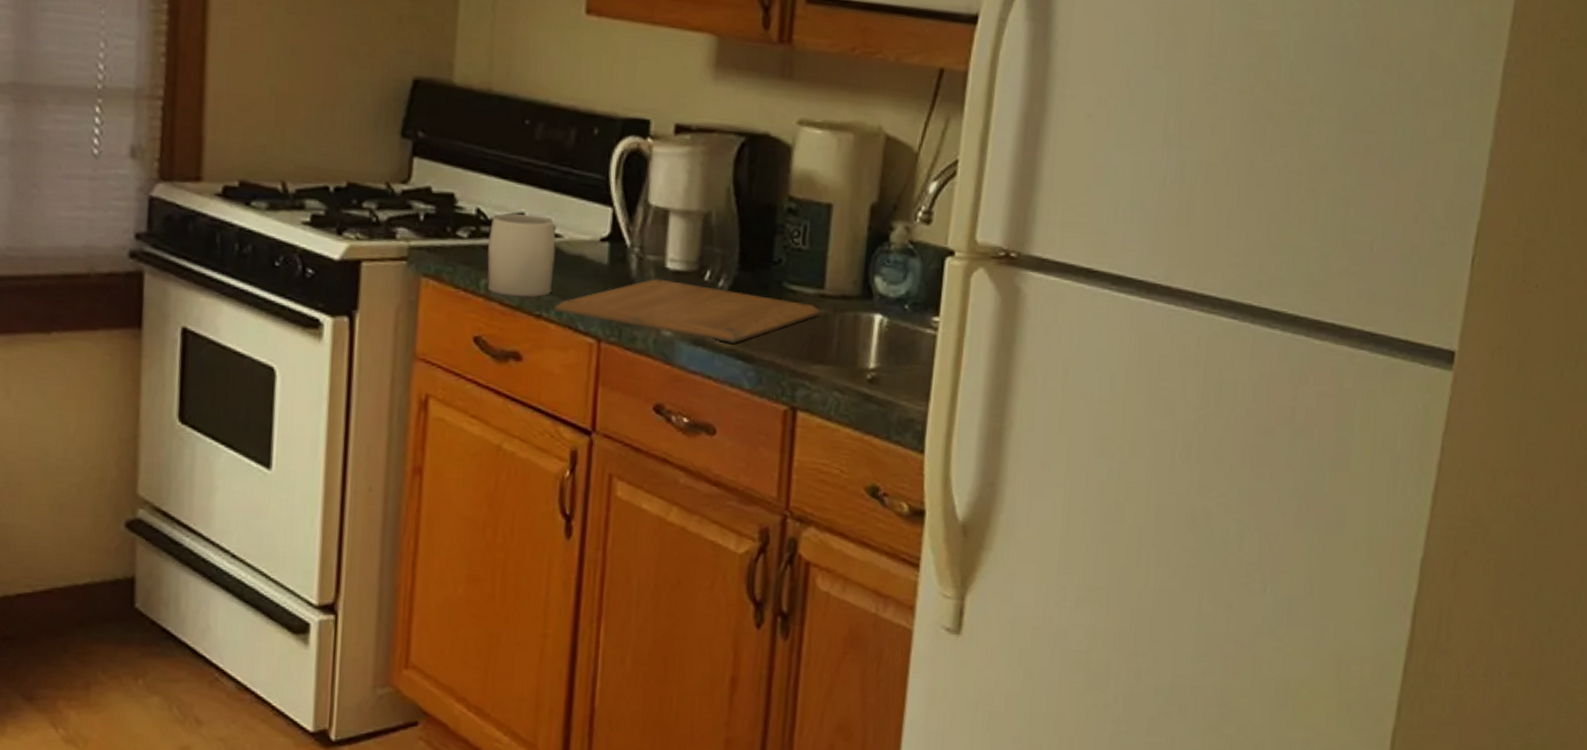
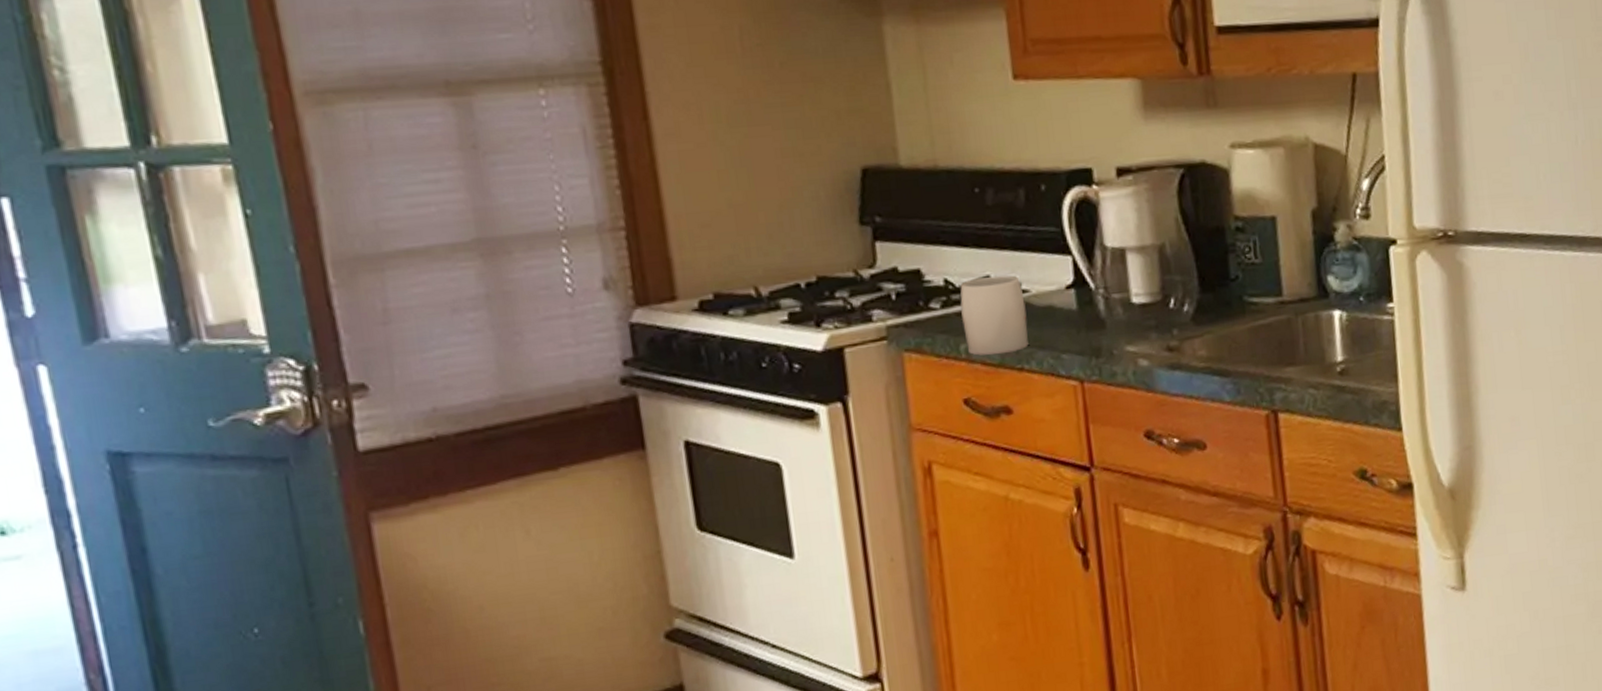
chopping board: present [554,278,820,343] -> none [1034,312,1283,363]

